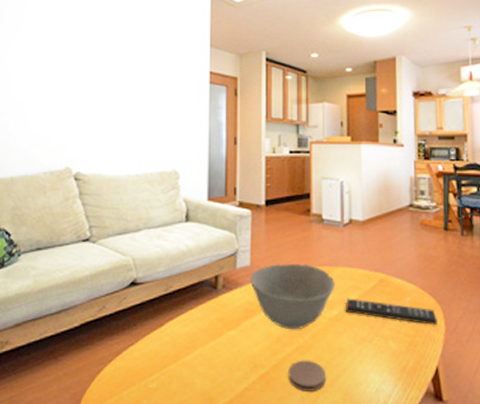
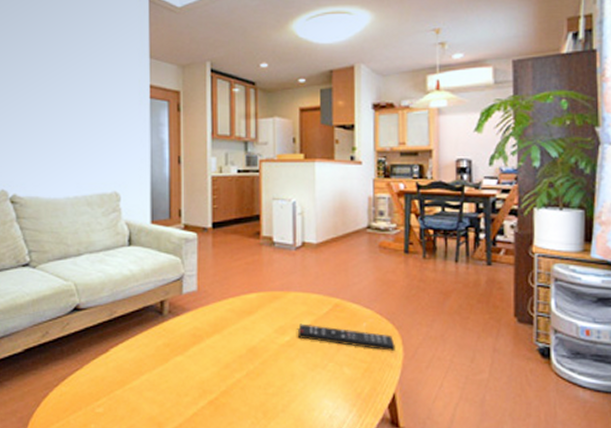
bowl: present [250,263,335,330] -> none [197,288,287,356]
coaster: present [288,360,326,391] -> none [238,386,277,417]

